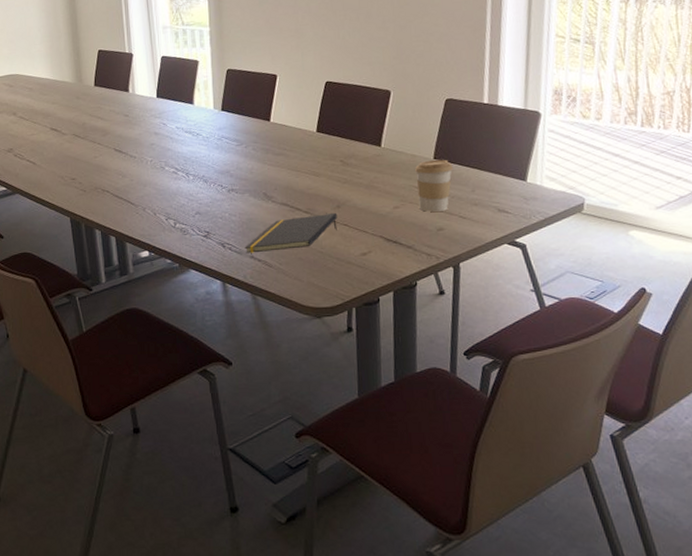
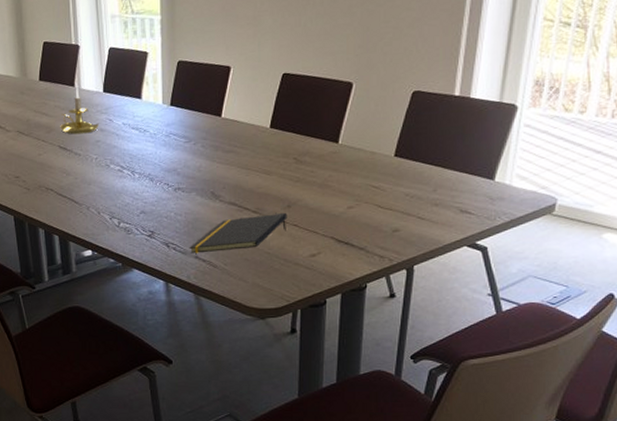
candle holder: none [115,90,153,138] -> present [60,85,99,135]
coffee cup: present [415,159,454,212] -> none [374,156,415,212]

